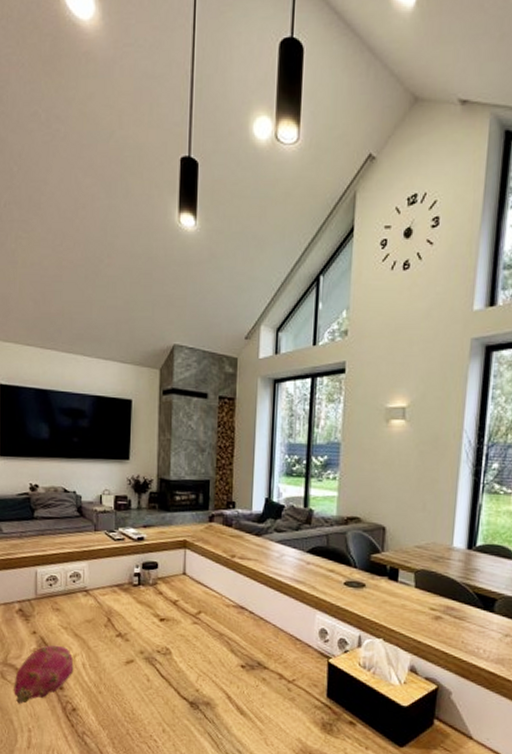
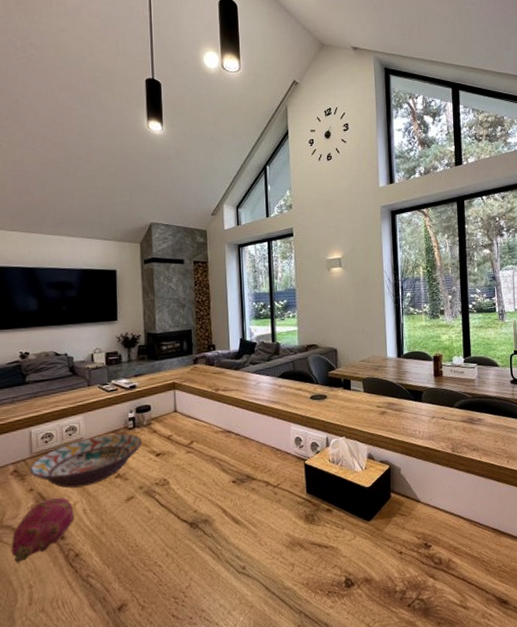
decorative bowl: none [33,588,146,640] -> present [29,434,142,488]

